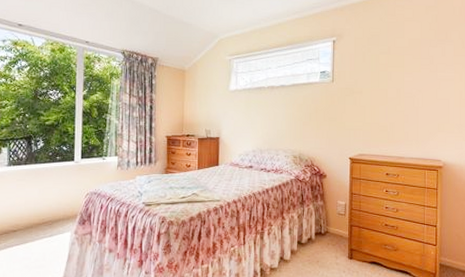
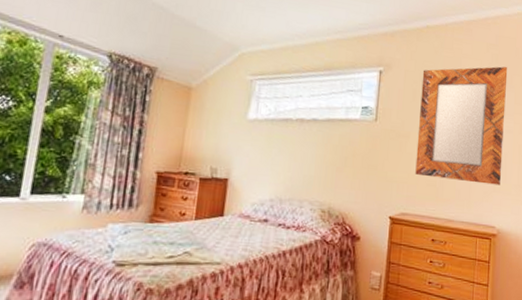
home mirror: none [369,24,447,126] -> present [415,66,508,185]

